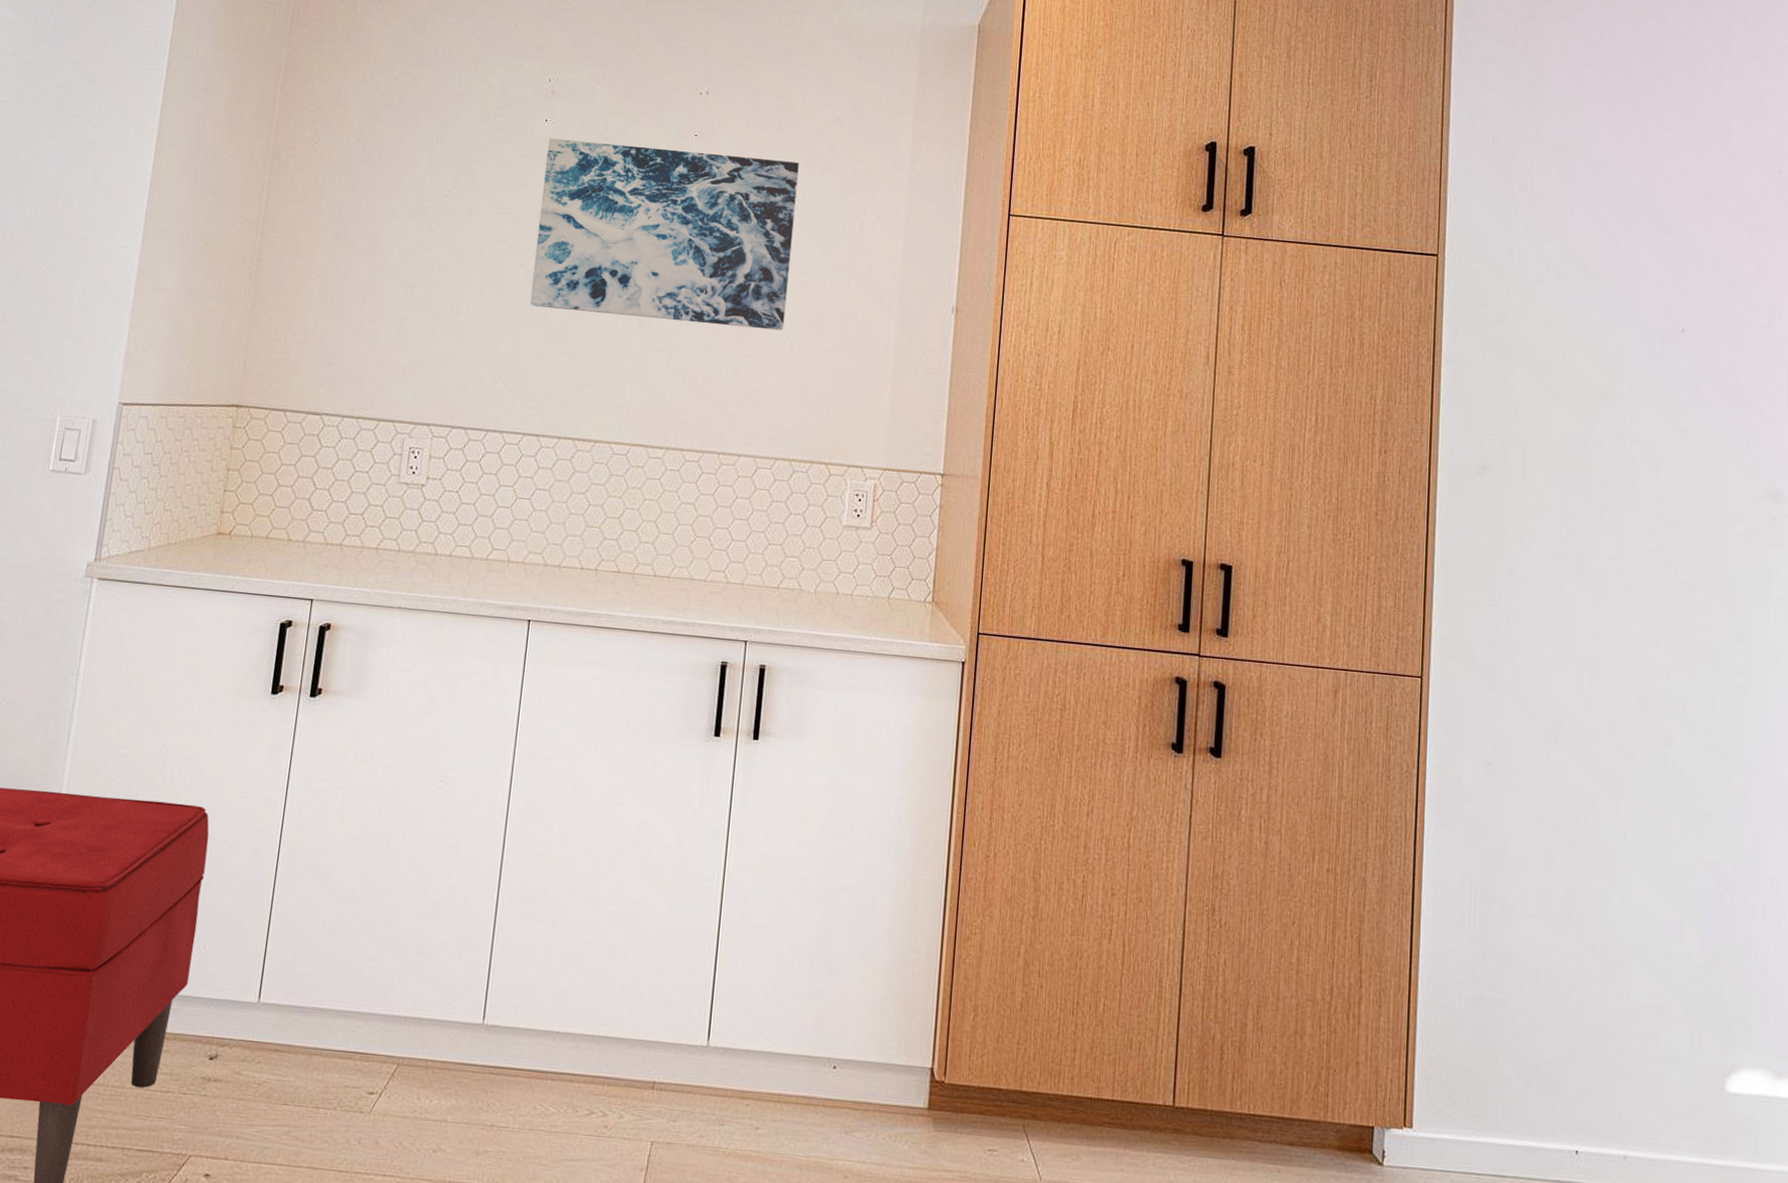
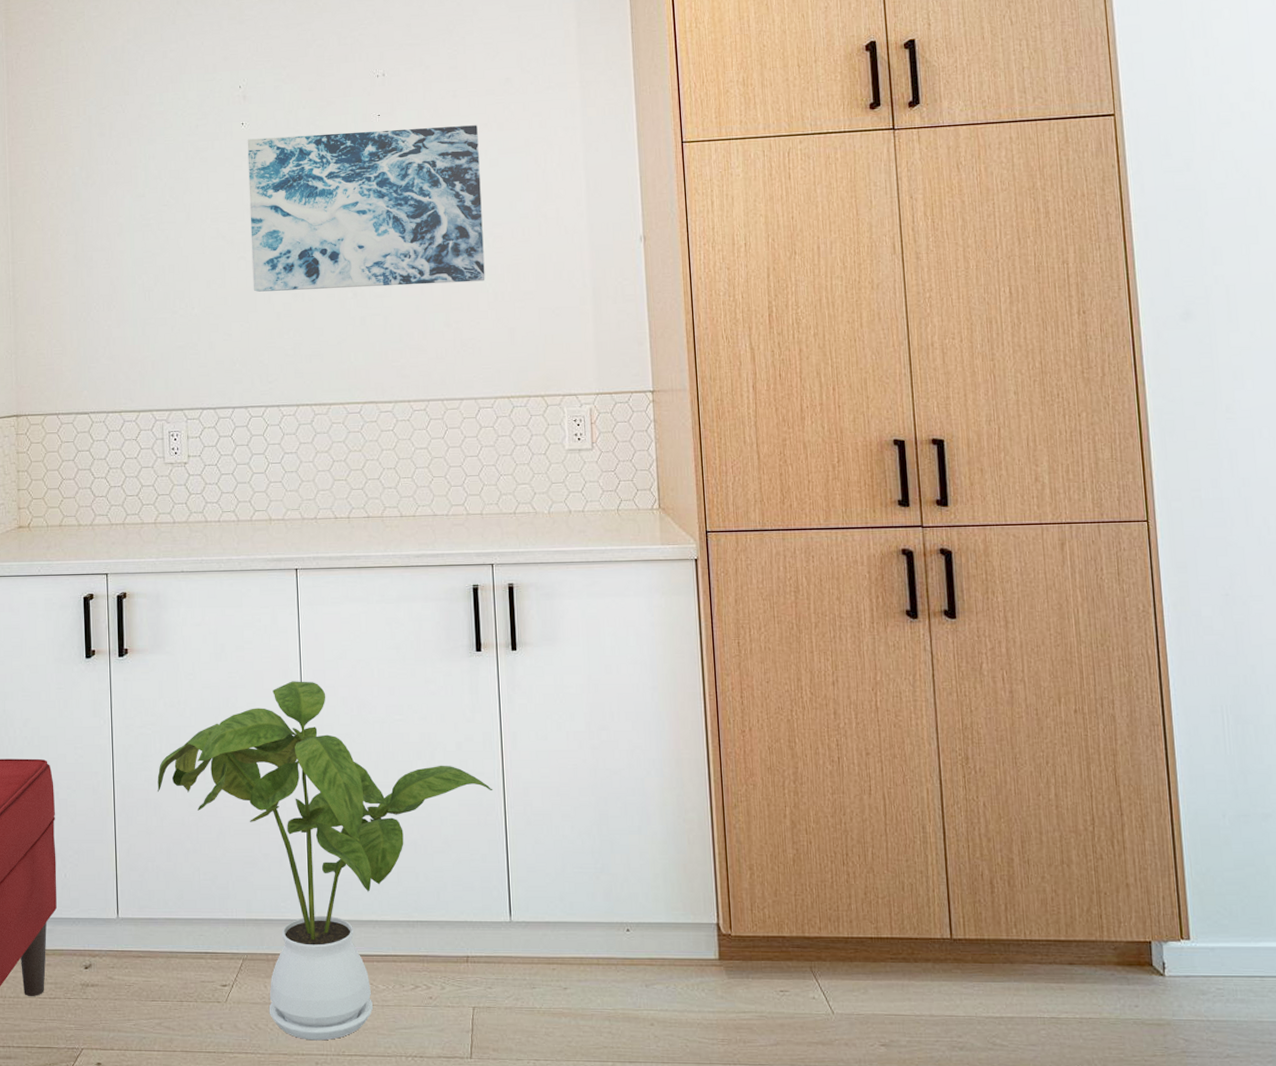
house plant: none [329,746,711,1168] -> present [157,681,493,1041]

